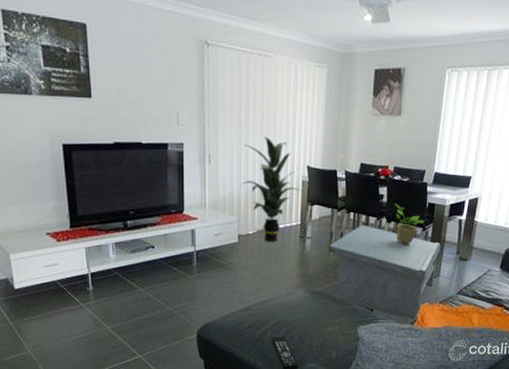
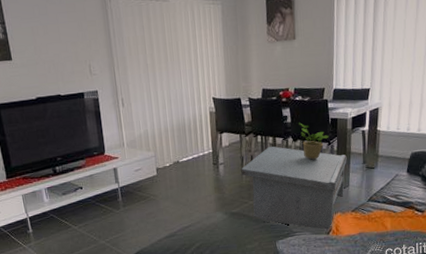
indoor plant: present [241,137,302,242] -> none [152,75,211,172]

